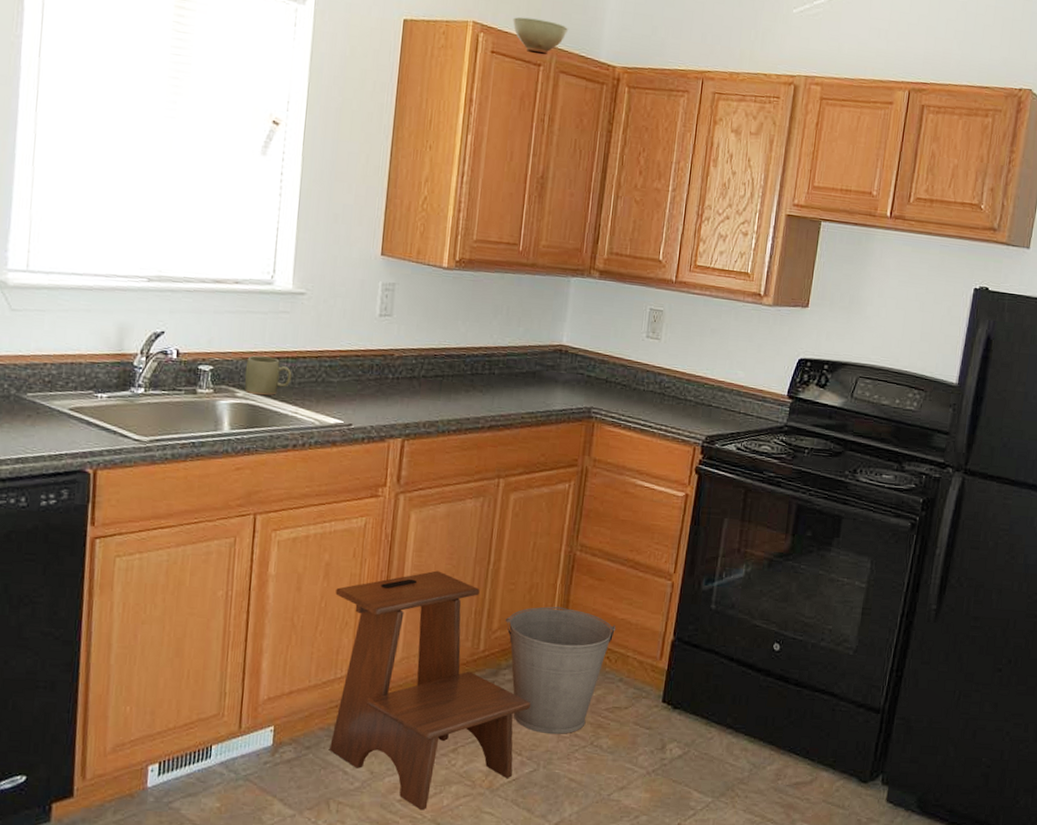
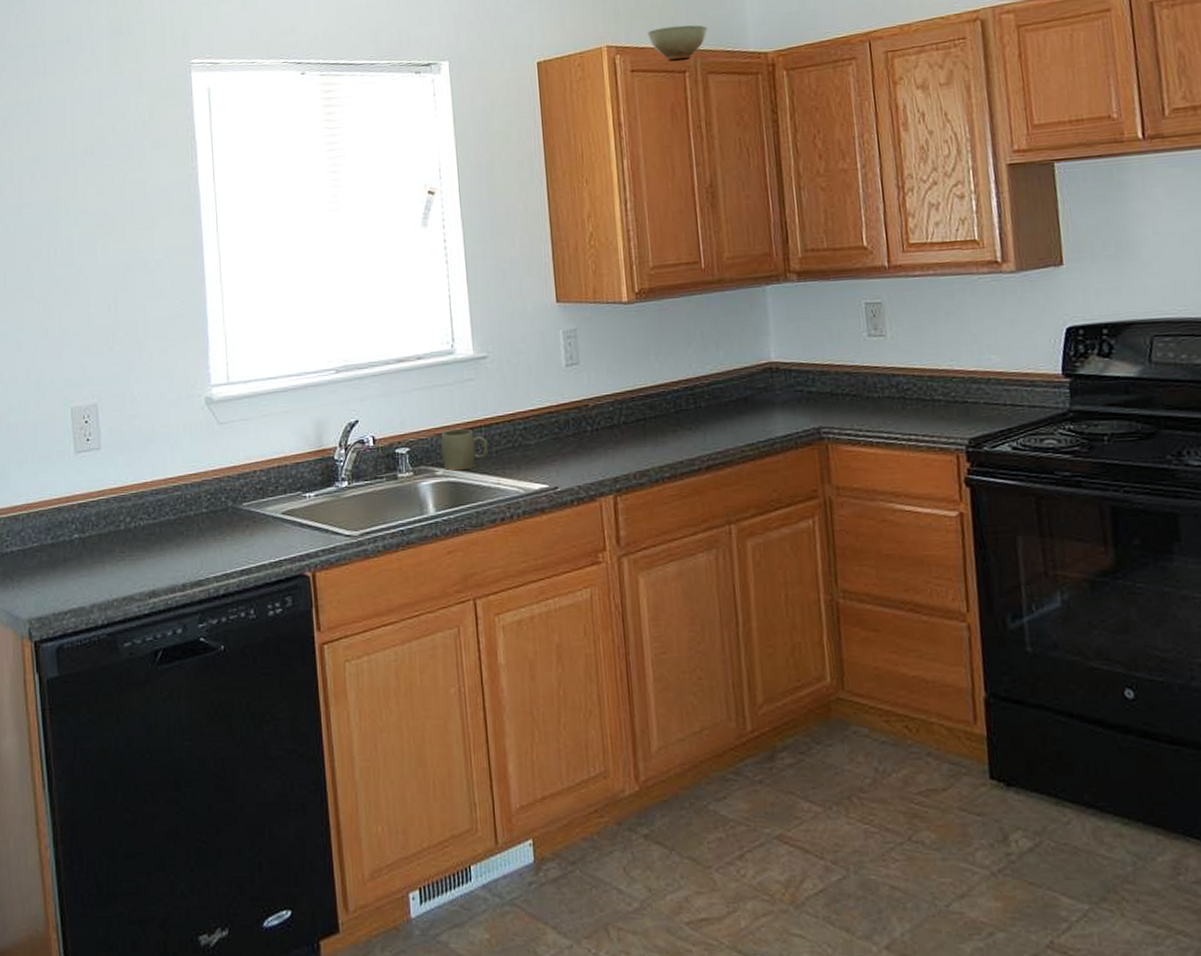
step stool: present [329,570,532,811] -> none [572,640,824,935]
bucket: present [505,606,616,734] -> none [769,668,909,829]

